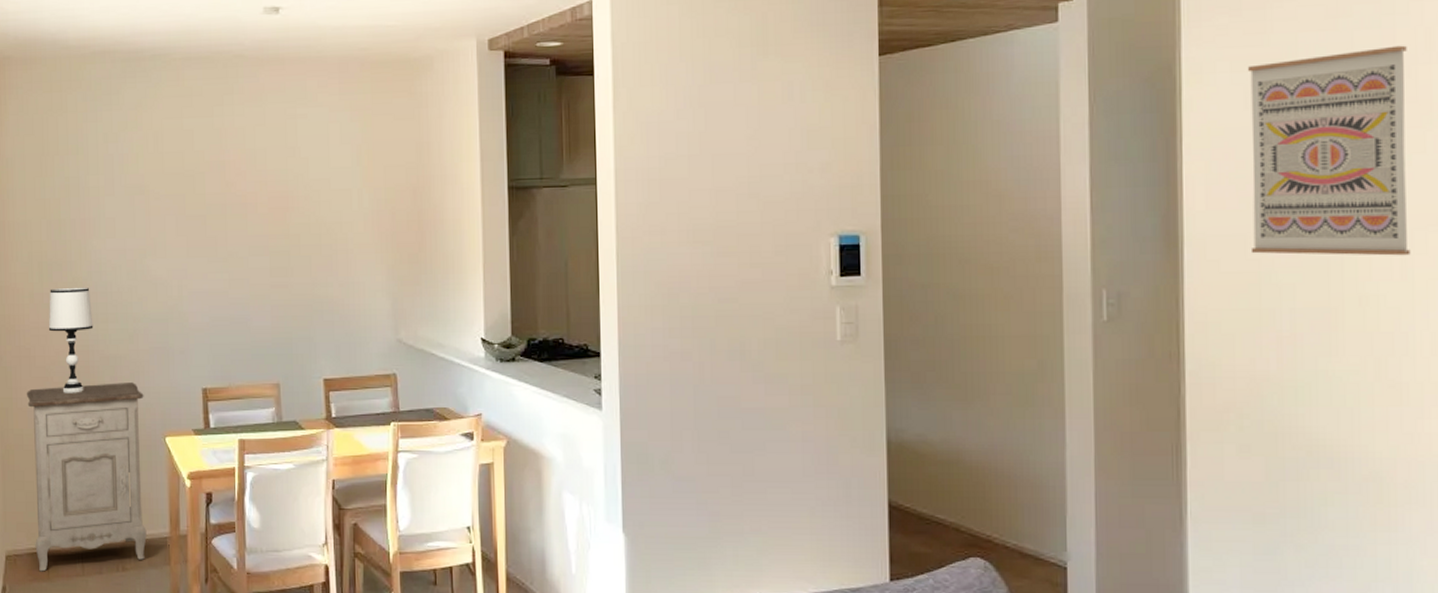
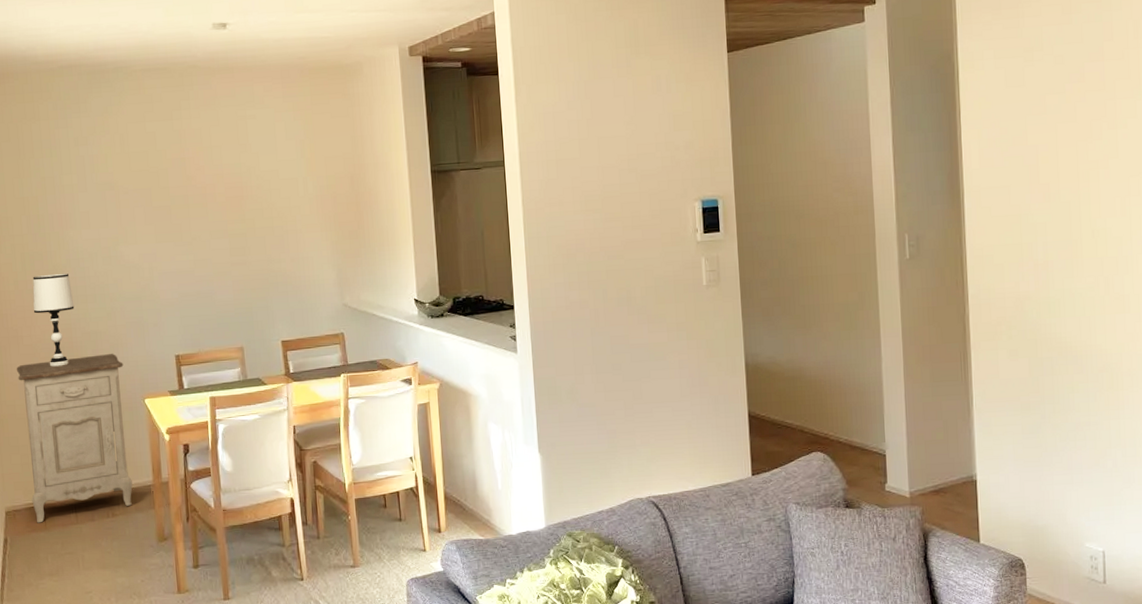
wall art: present [1247,45,1411,256] -> none [1006,34,1128,201]

